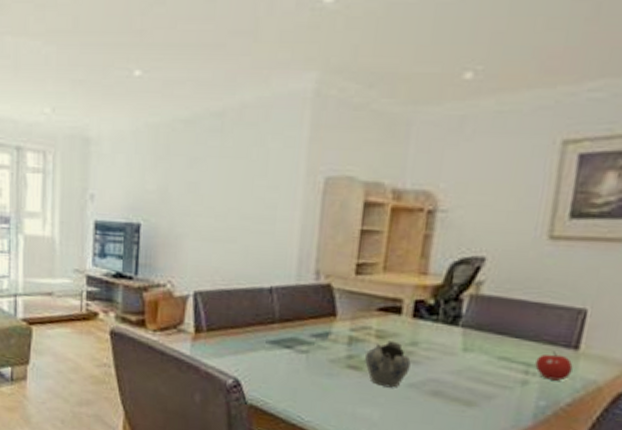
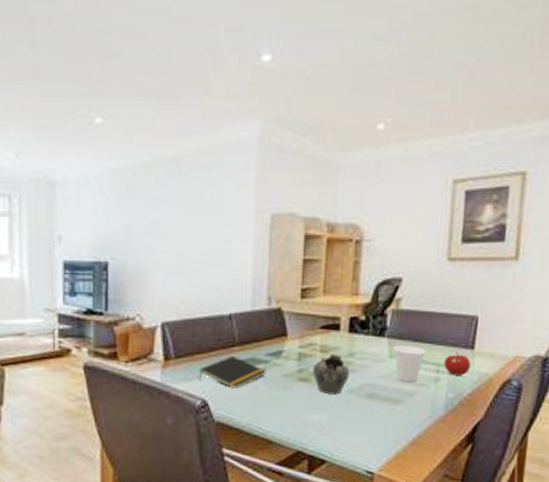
notepad: none [231,333,309,370] -> present [198,355,266,389]
cup: none [469,337,512,383] -> present [393,345,426,383]

